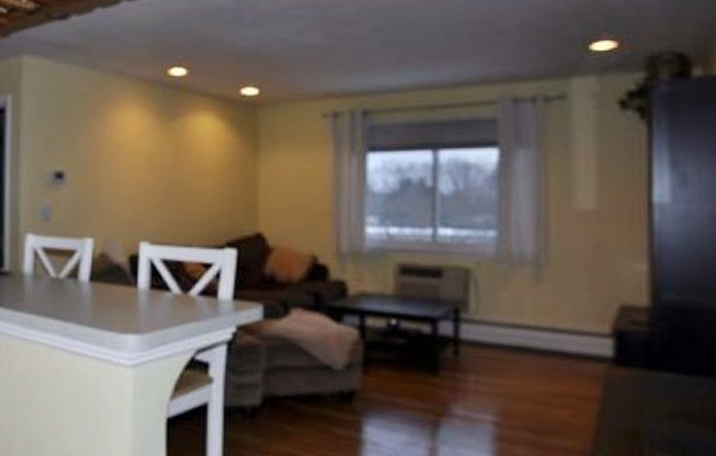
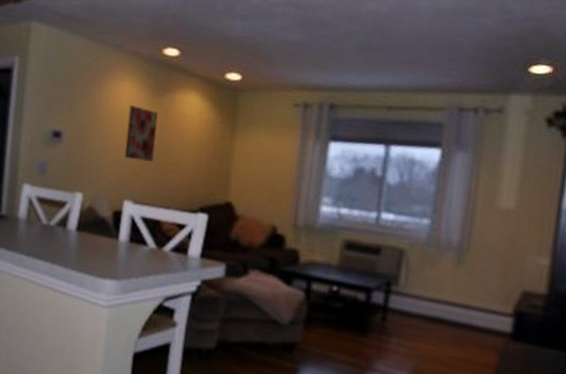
wall art: none [136,135,170,197] -> present [124,106,158,162]

